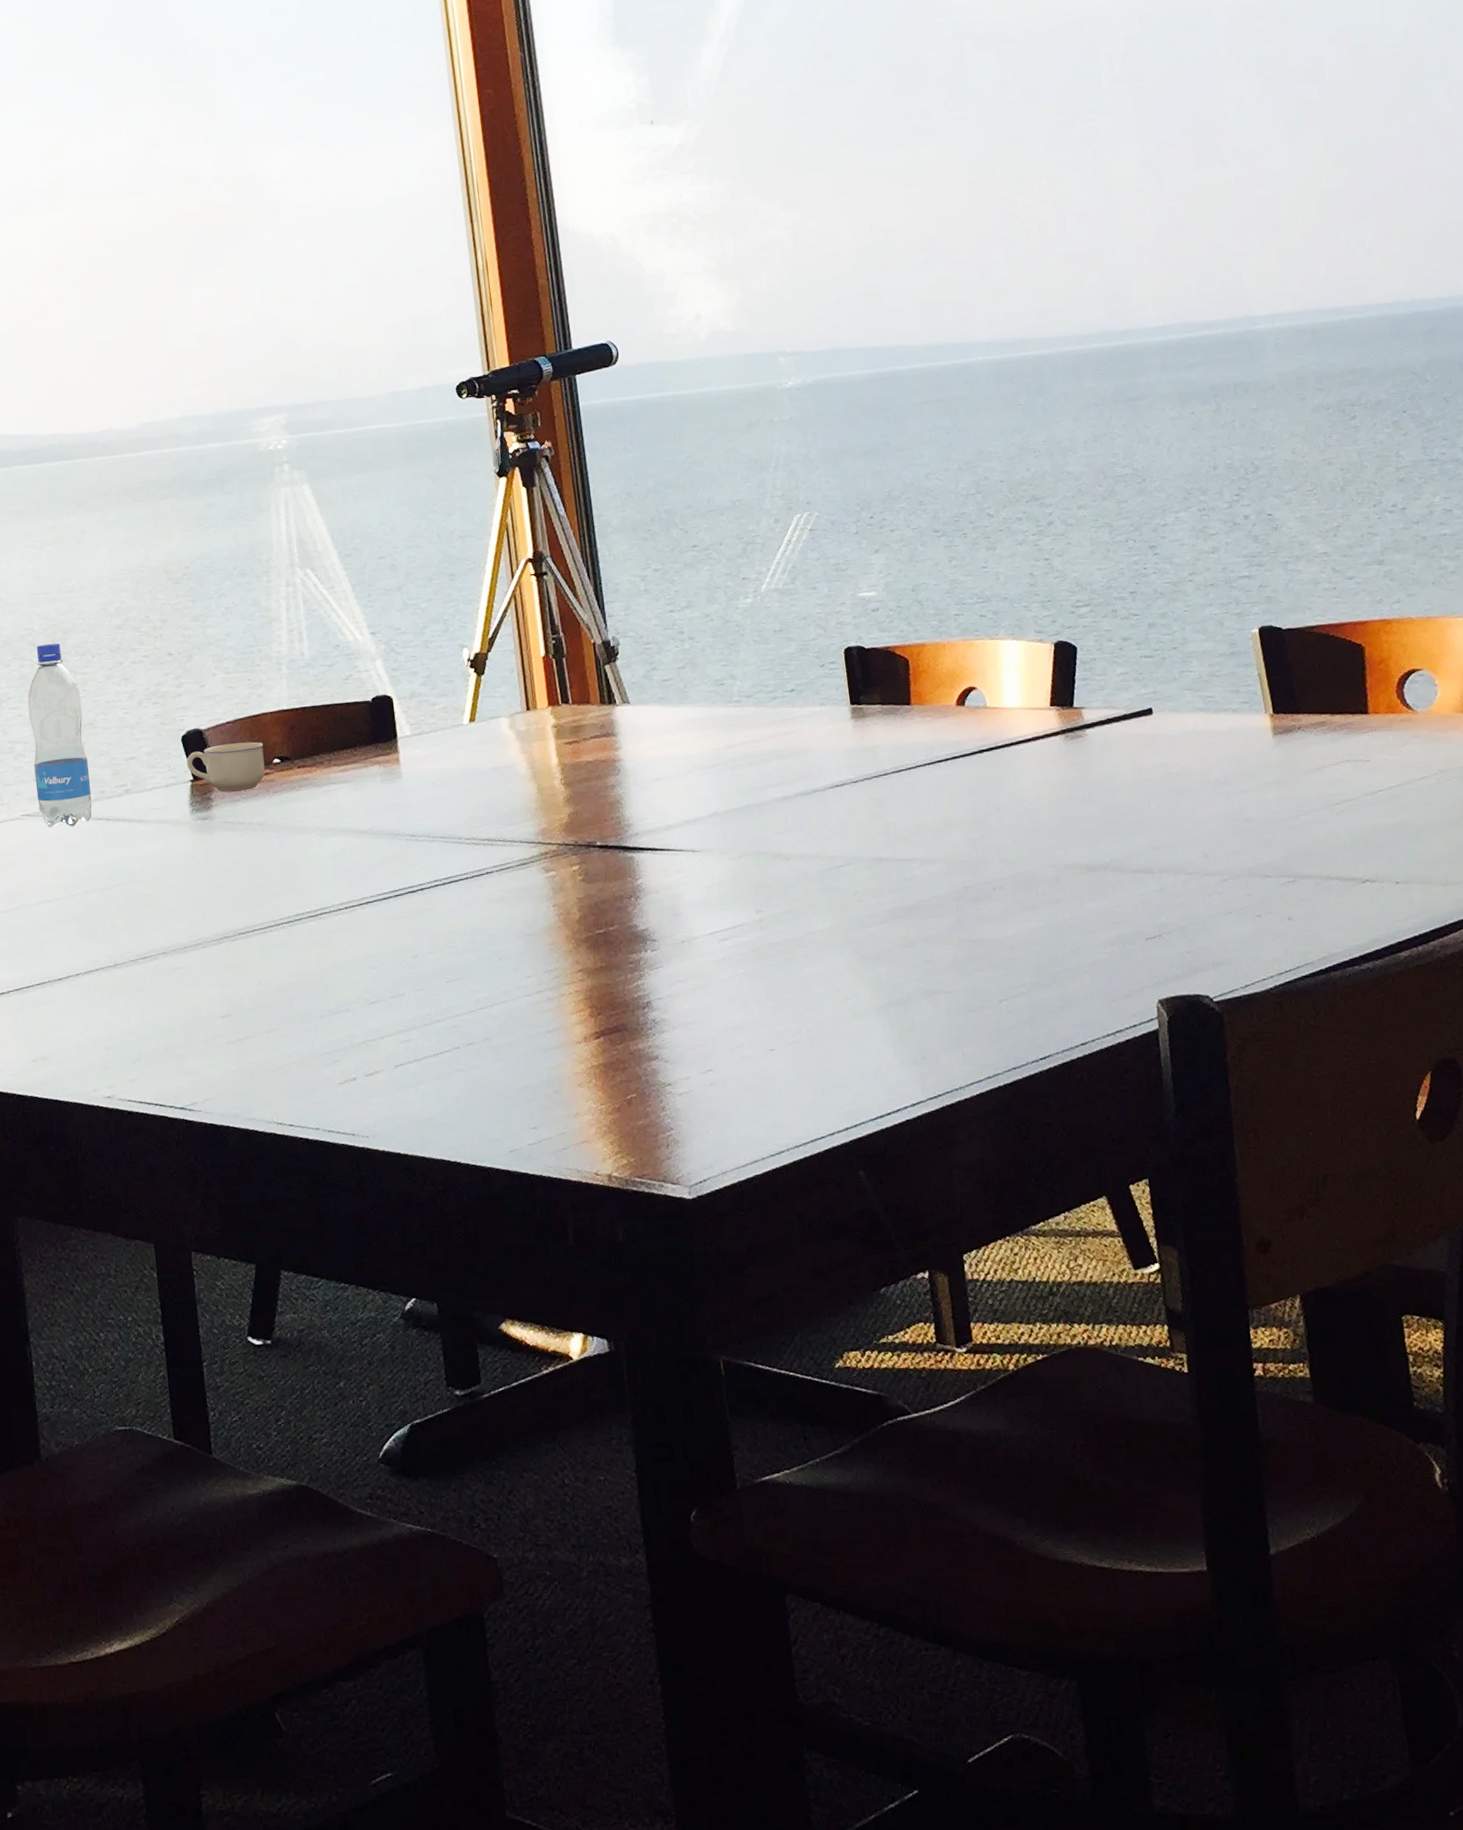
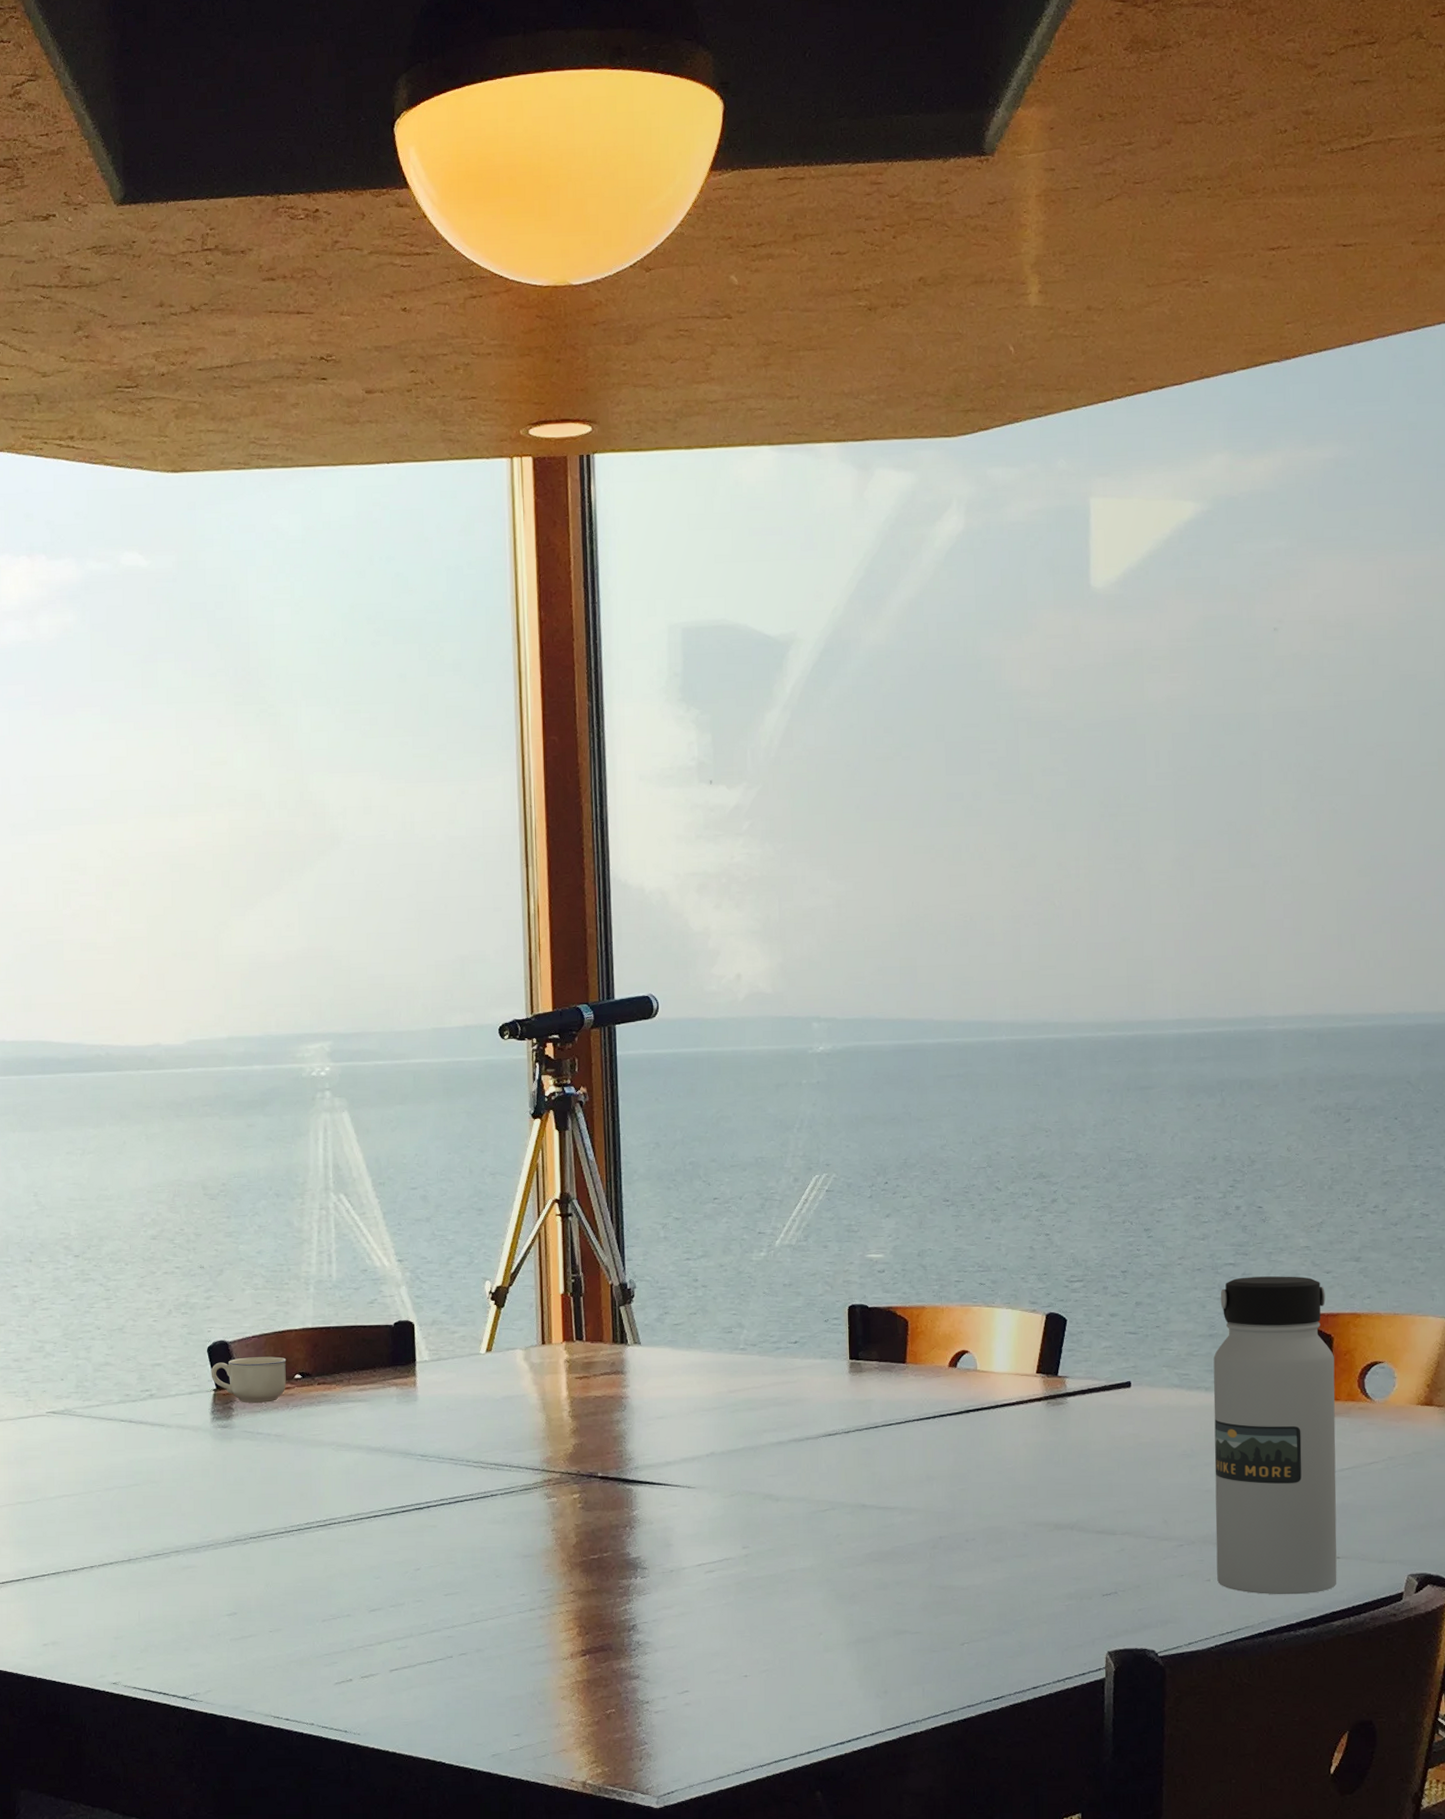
bottle: present [27,643,92,828] -> none [60,1249,117,1426]
water bottle: none [1237,584,1399,928] -> present [1213,1276,1337,1595]

